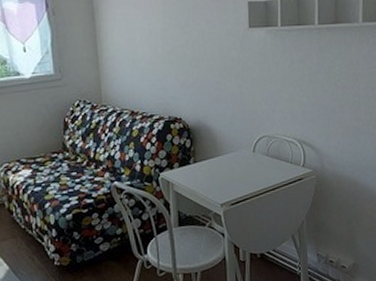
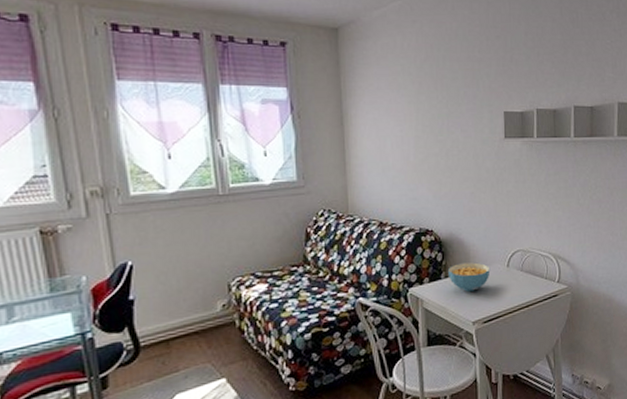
cereal bowl: none [197,148,237,176] -> present [448,262,491,292]

